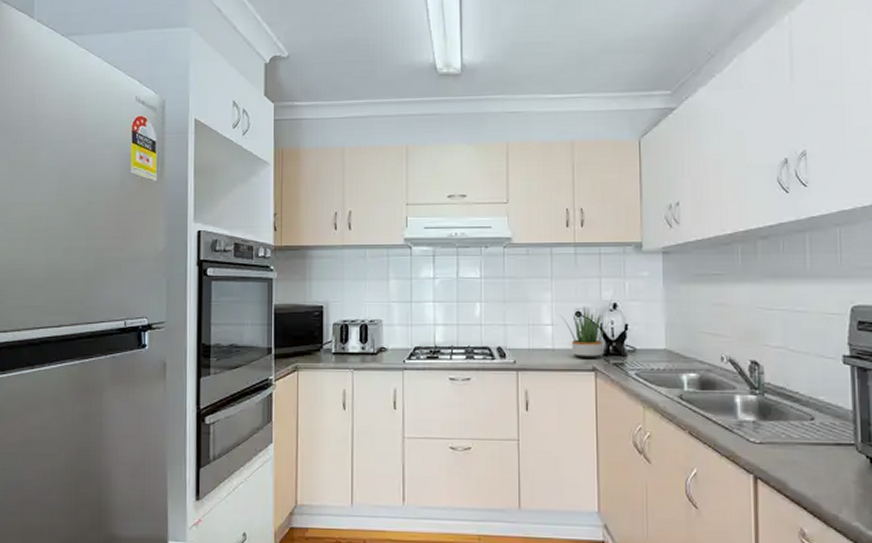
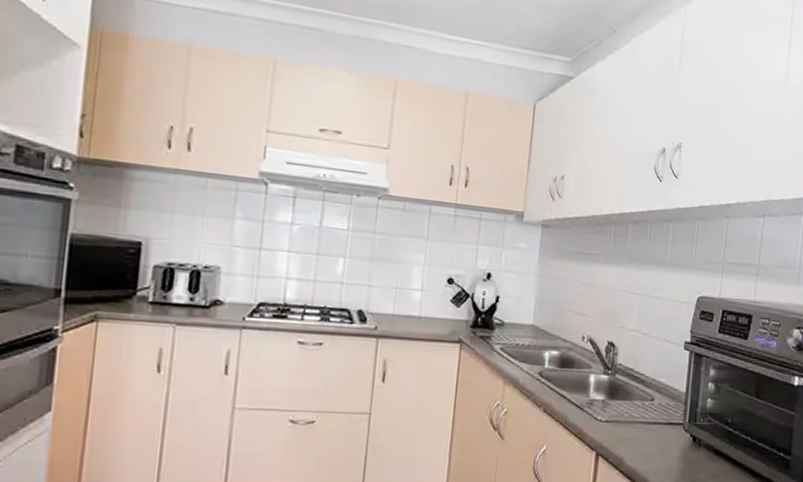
potted plant: present [559,306,612,359] -> none [430,273,485,331]

